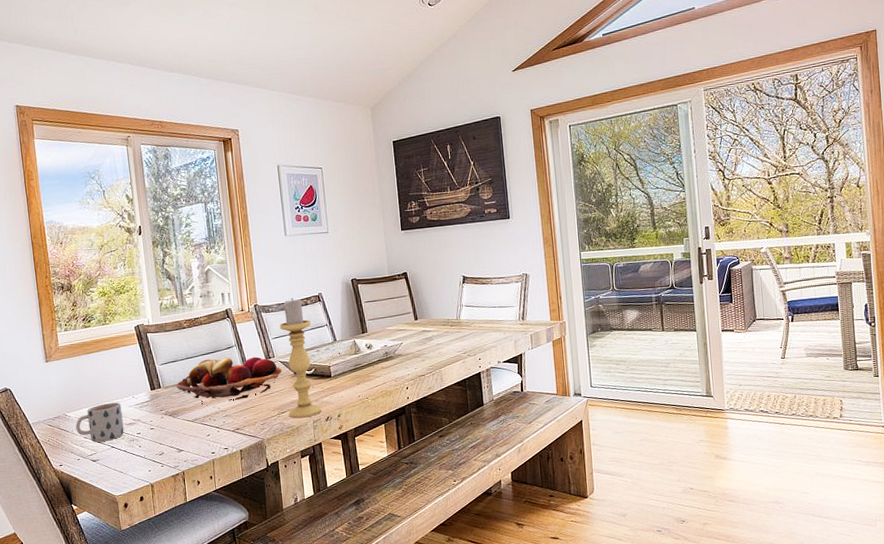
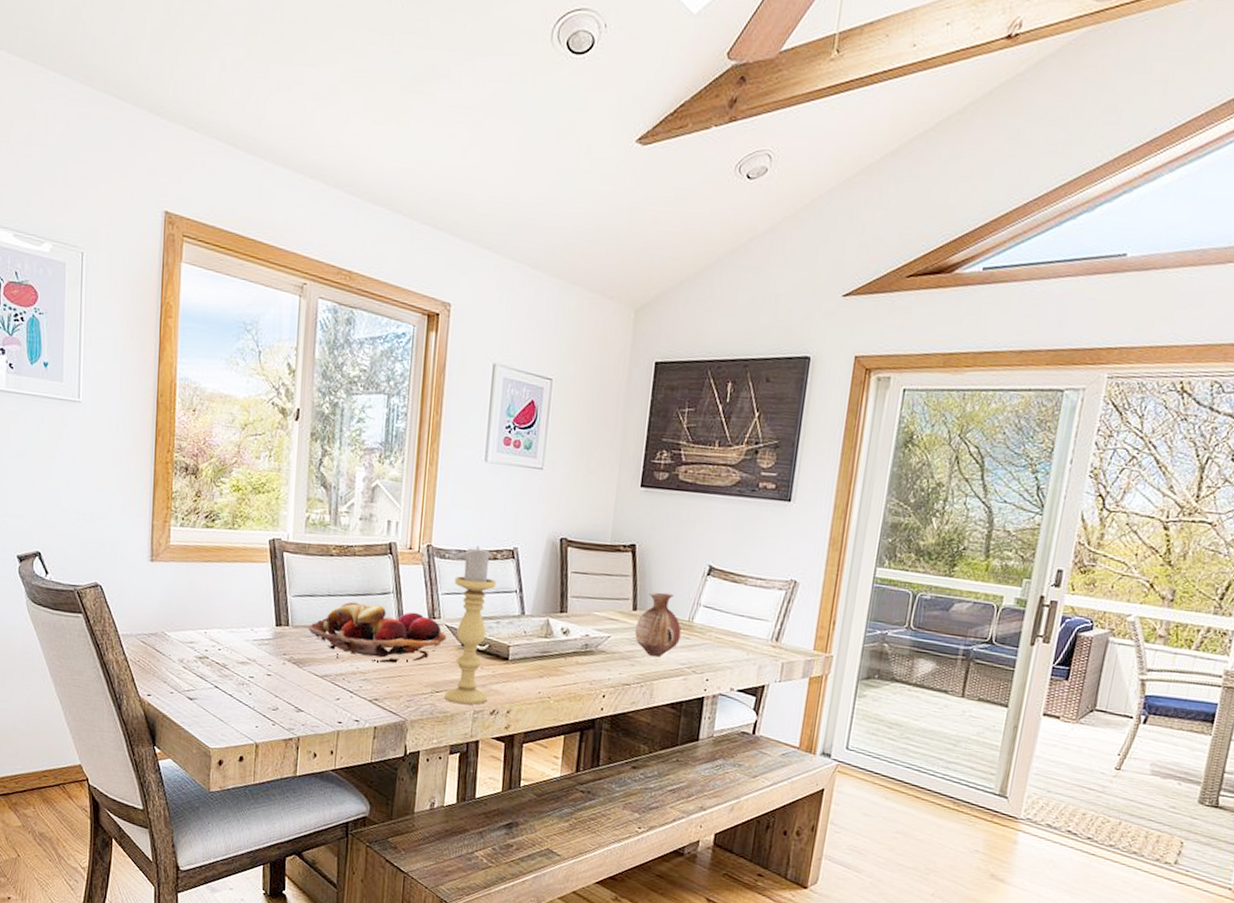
mug: present [75,402,124,442] -> none [175,629,236,678]
vase: none [419,302,454,350] -> present [635,592,682,656]

